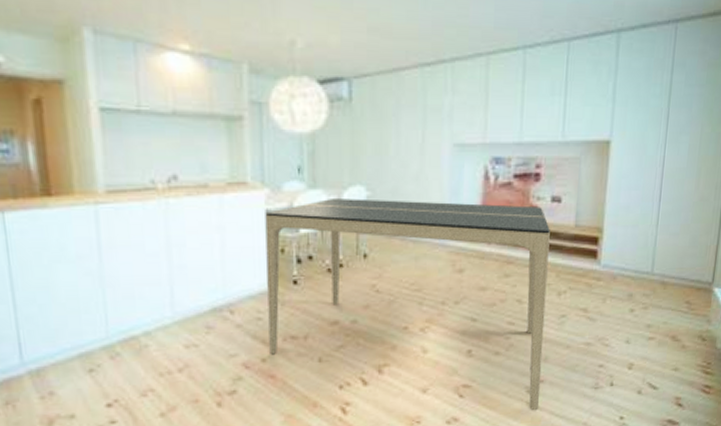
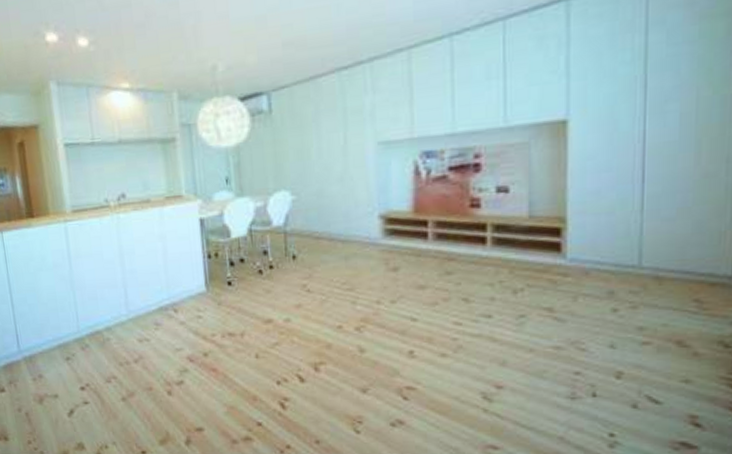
dining table: present [265,198,550,411] -> none [199,198,500,419]

